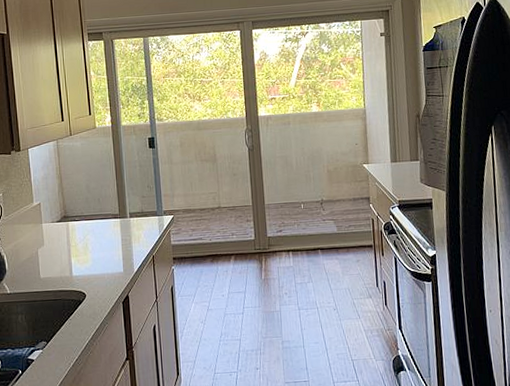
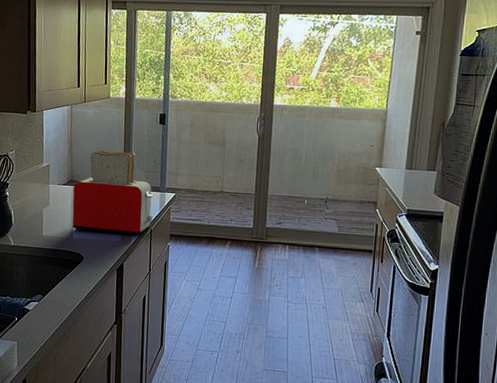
toaster: none [68,179,153,267] -> present [72,150,154,236]

